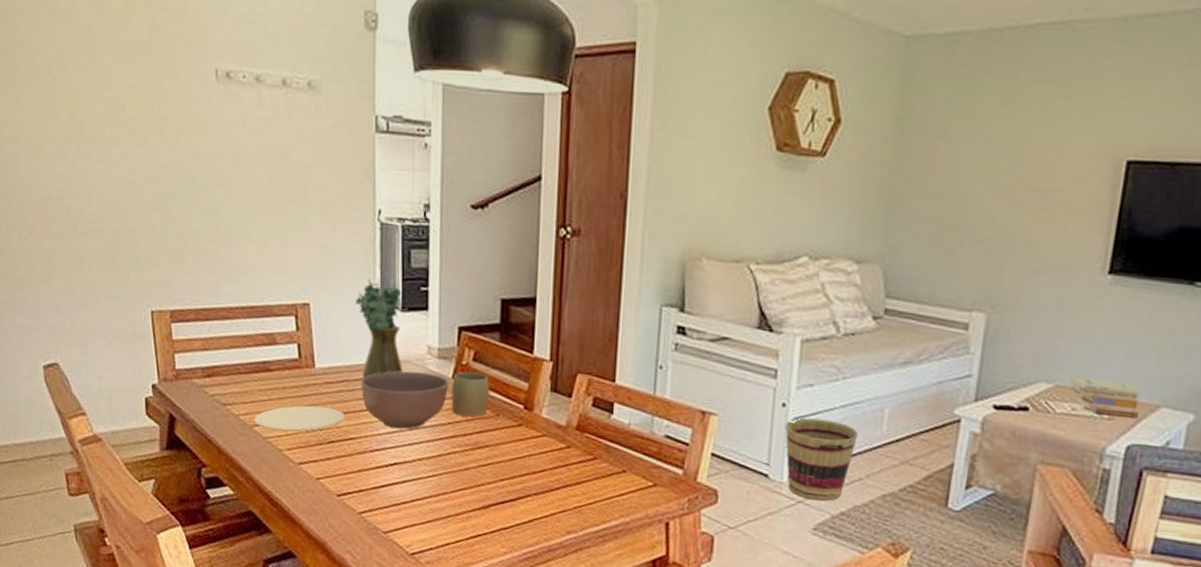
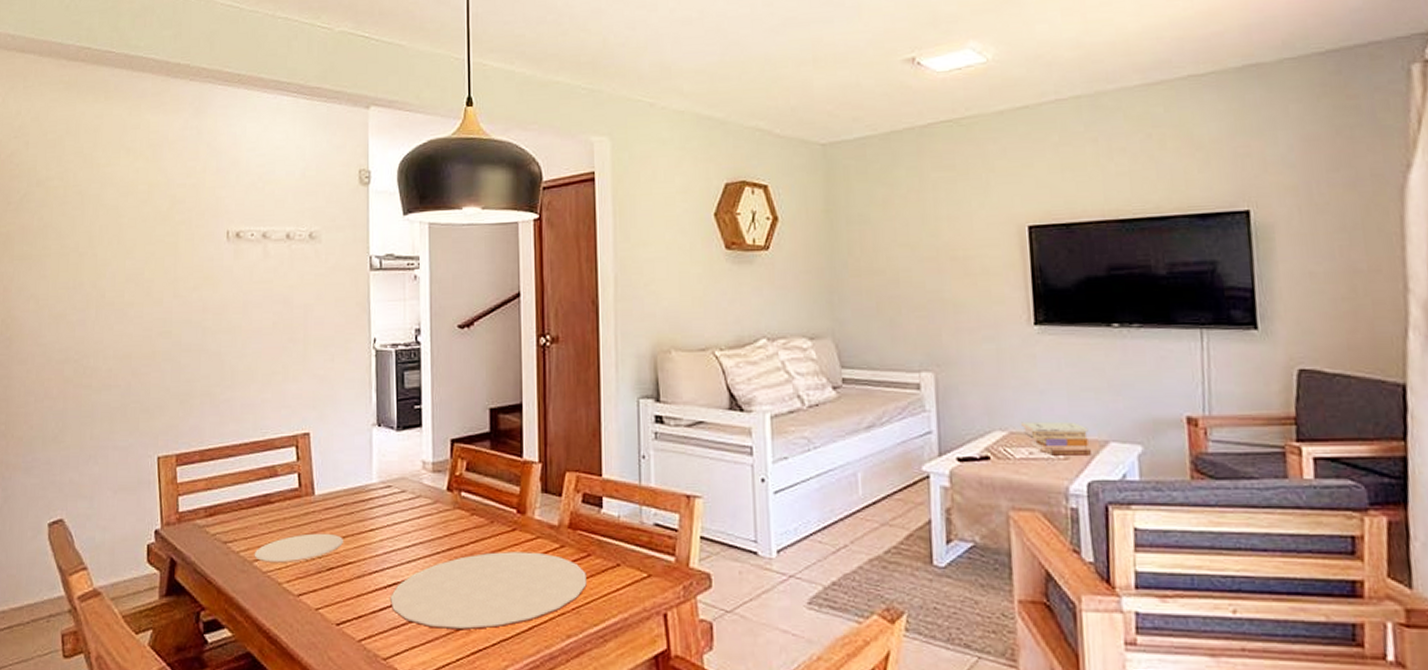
vase: present [356,278,403,380] -> none [353,402,399,502]
bowl: present [360,371,450,429] -> none [358,488,445,547]
placemat: none [392,444,591,516] -> present [391,552,587,630]
mug: present [451,371,489,418] -> none [446,482,483,527]
basket: present [786,418,858,502] -> none [768,490,837,573]

